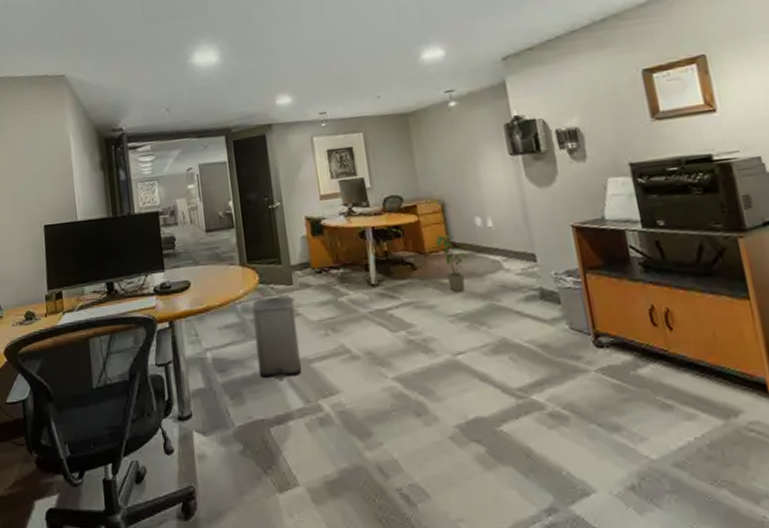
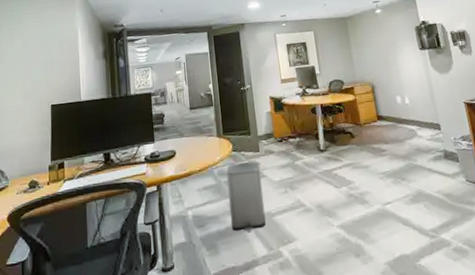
house plant: present [435,235,469,294] -> none [368,110,393,156]

